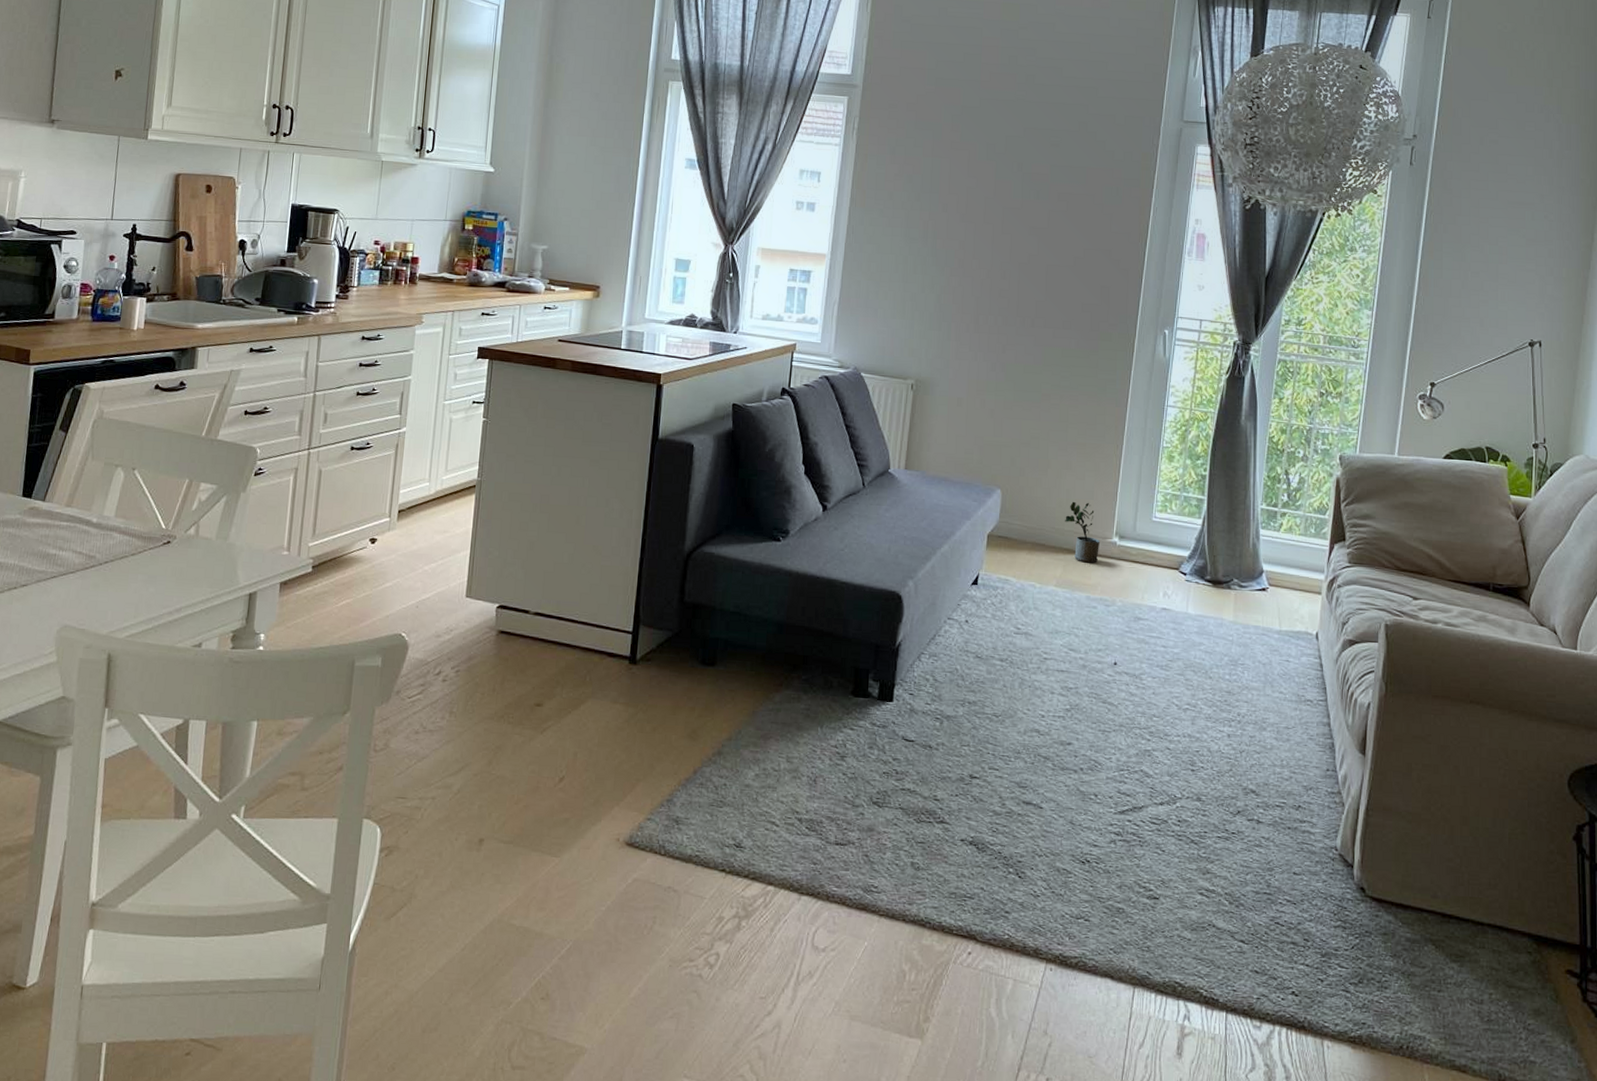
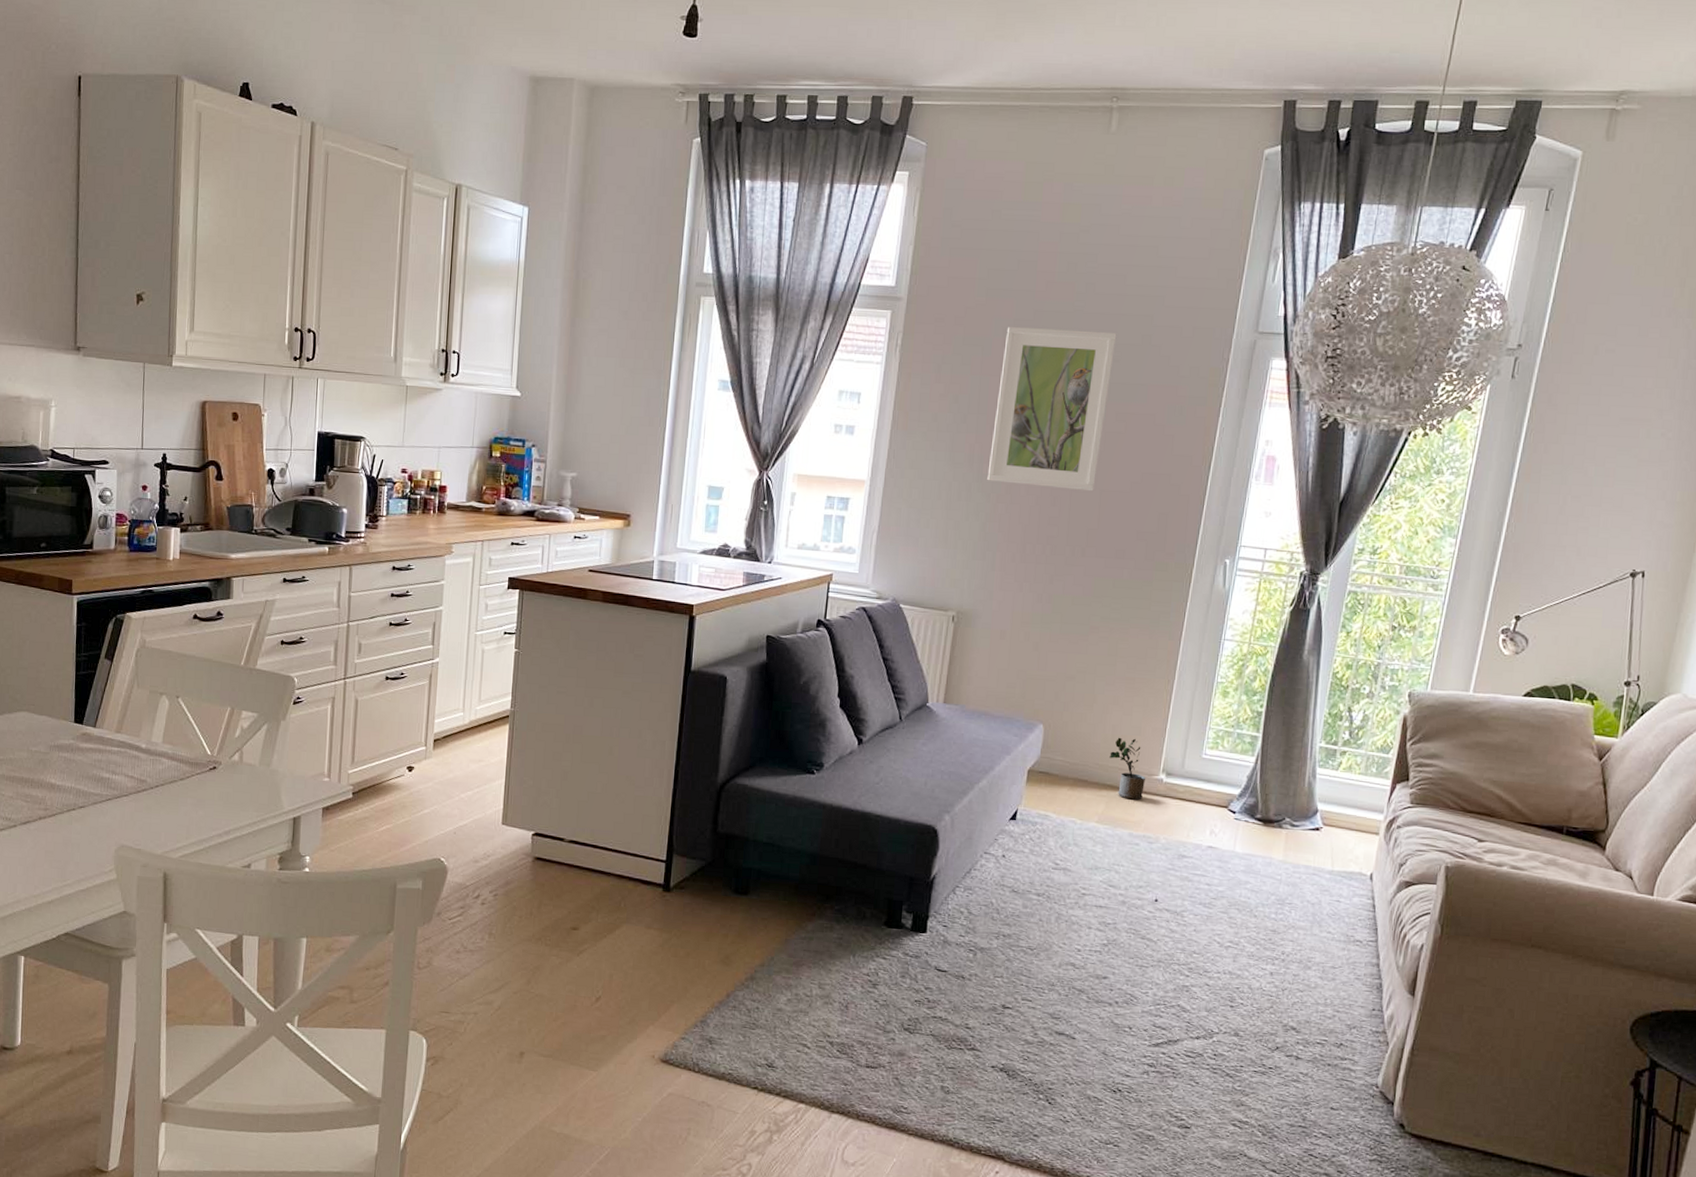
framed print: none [941,112,1056,266] -> present [987,326,1117,492]

